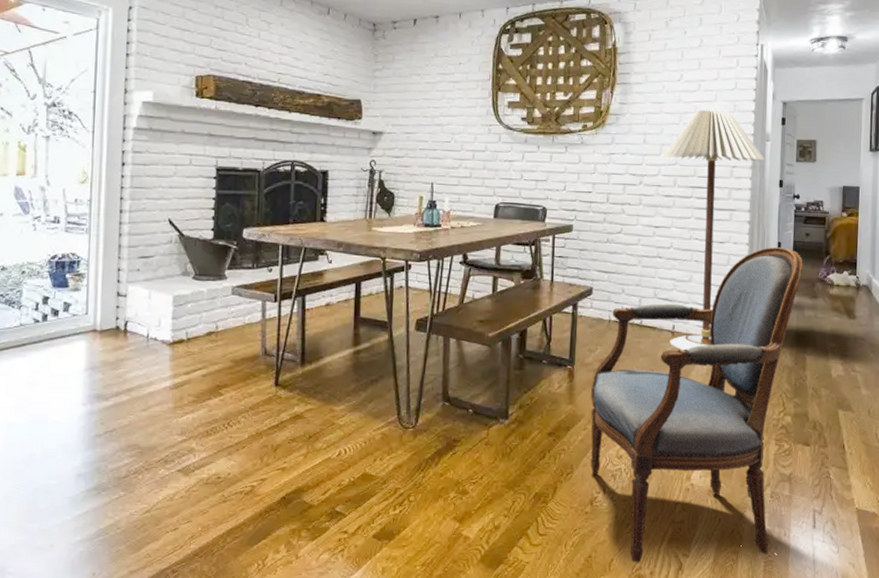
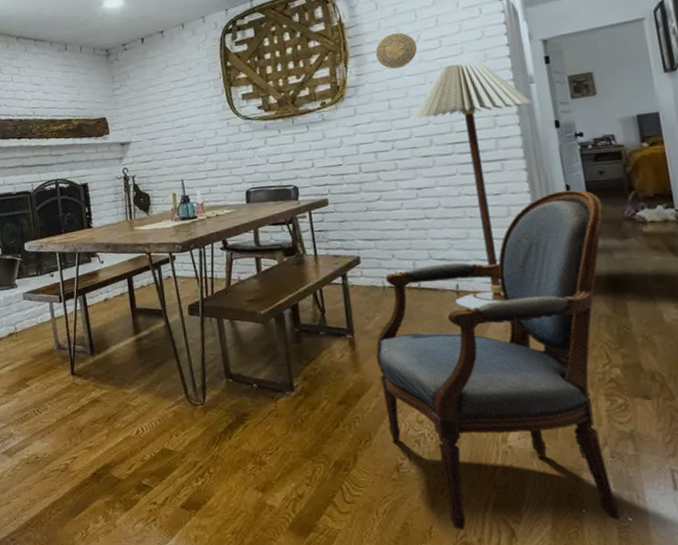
decorative plate: none [641,68,679,104] -> present [376,32,418,69]

